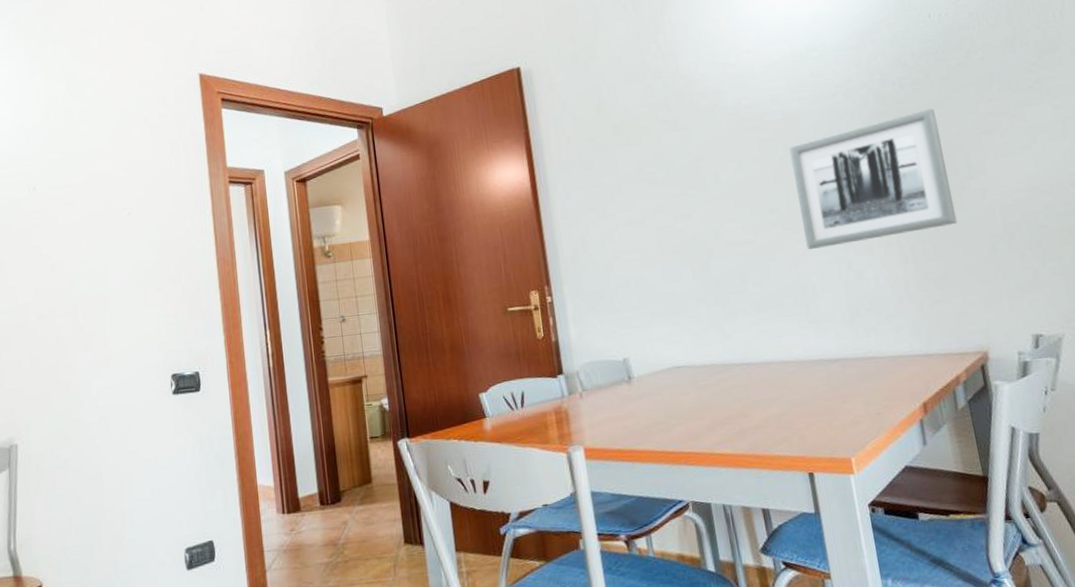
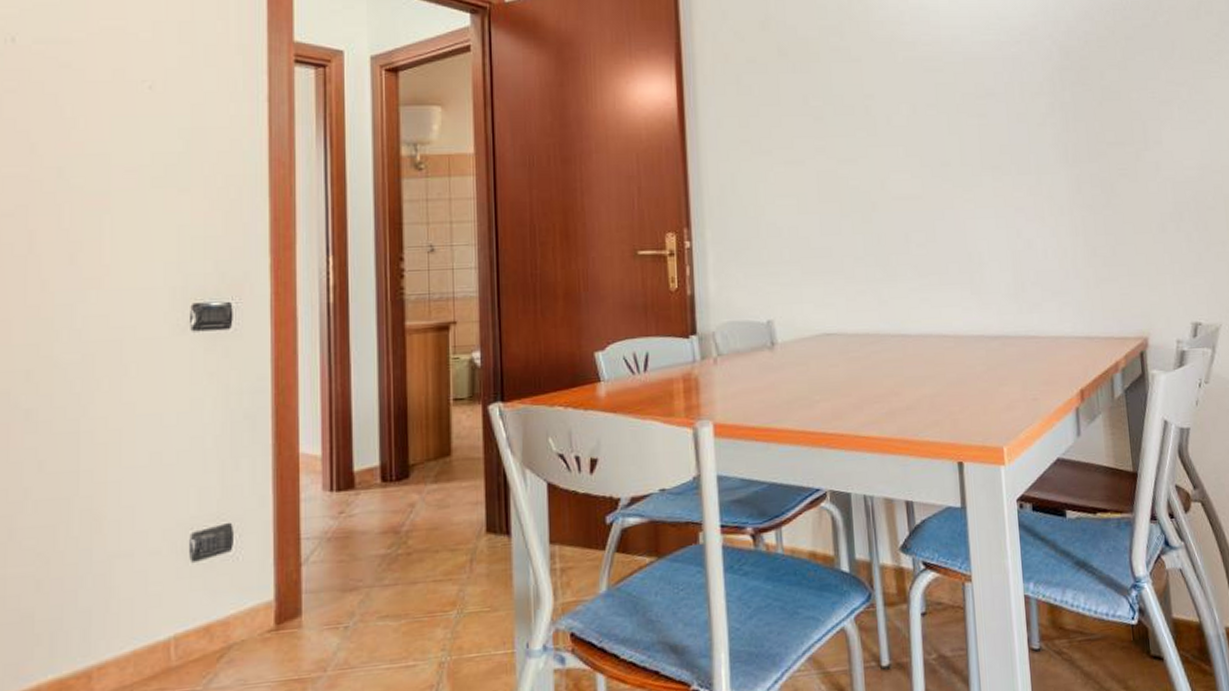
wall art: present [789,108,958,249] -> none [967,69,1130,211]

